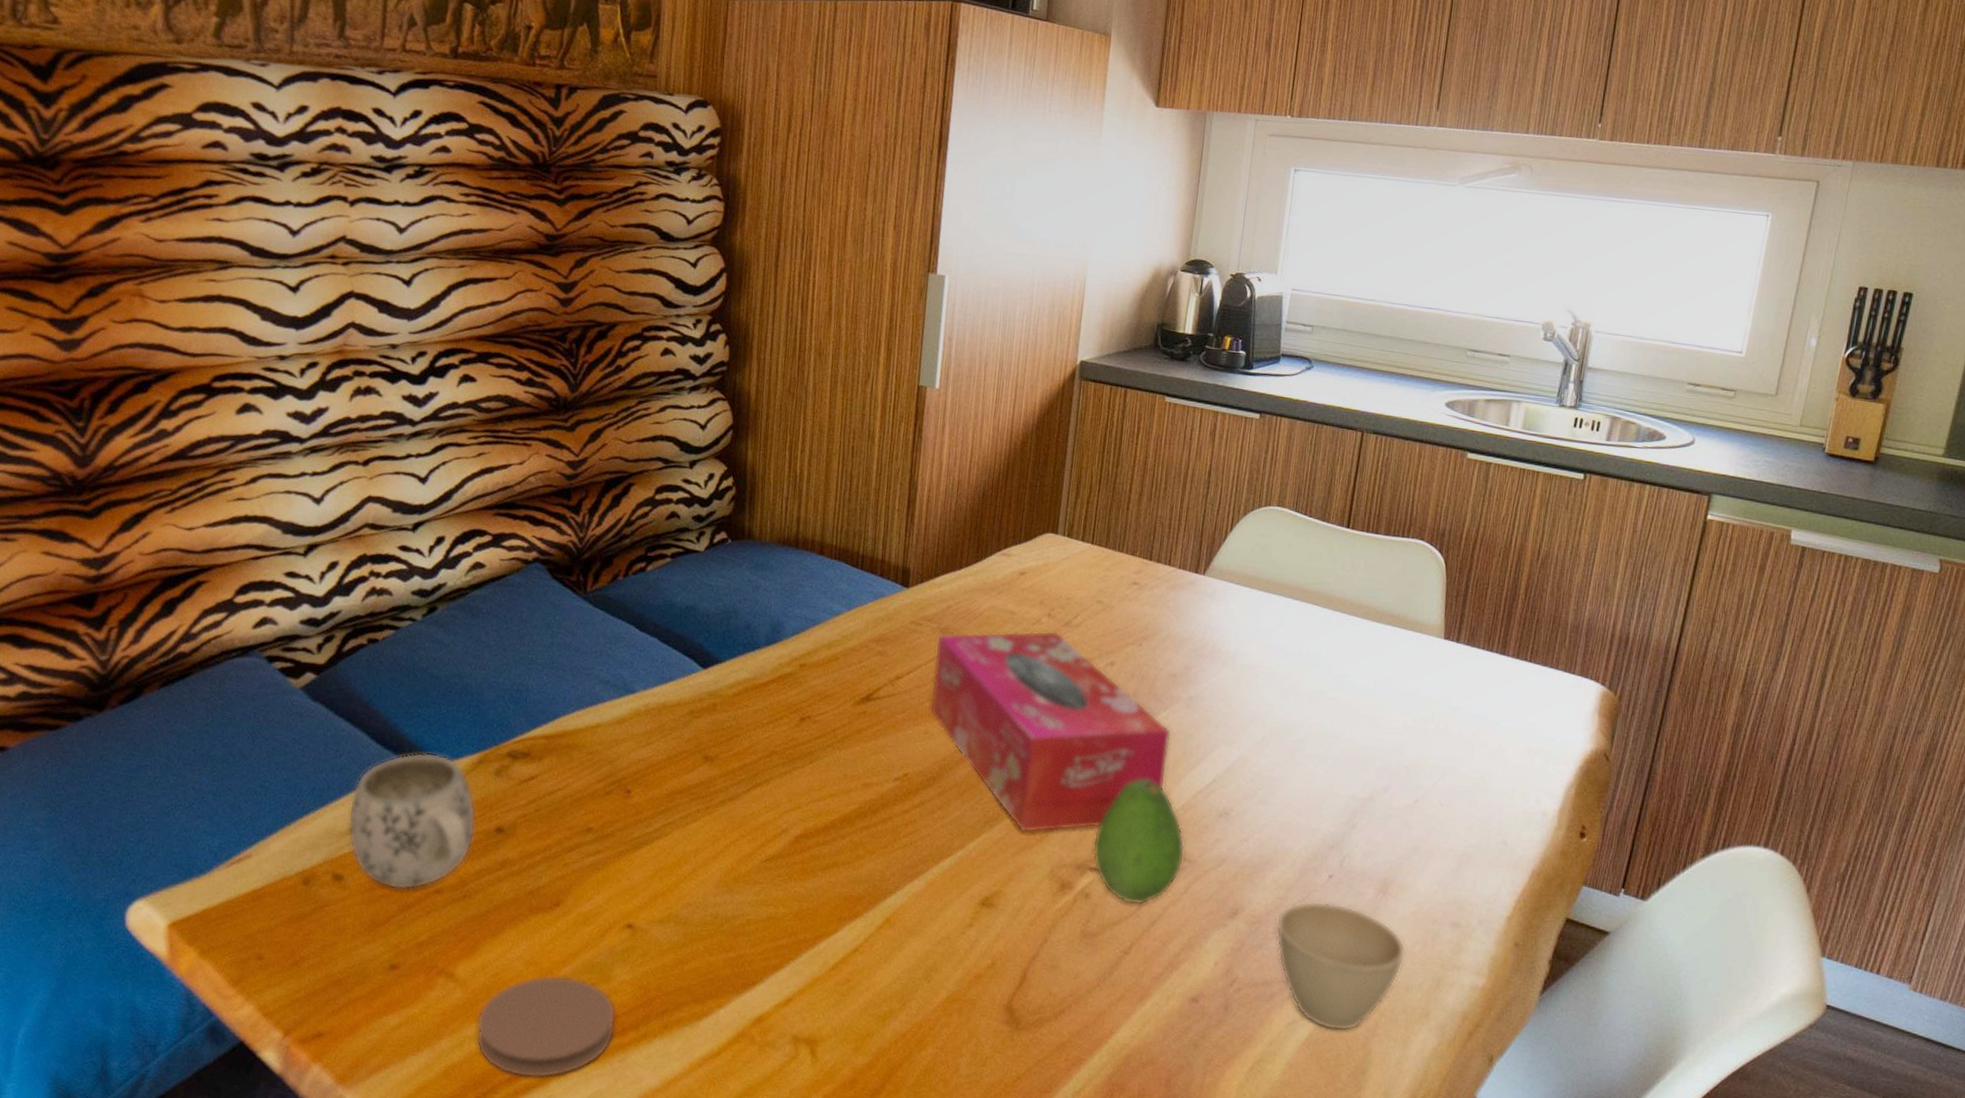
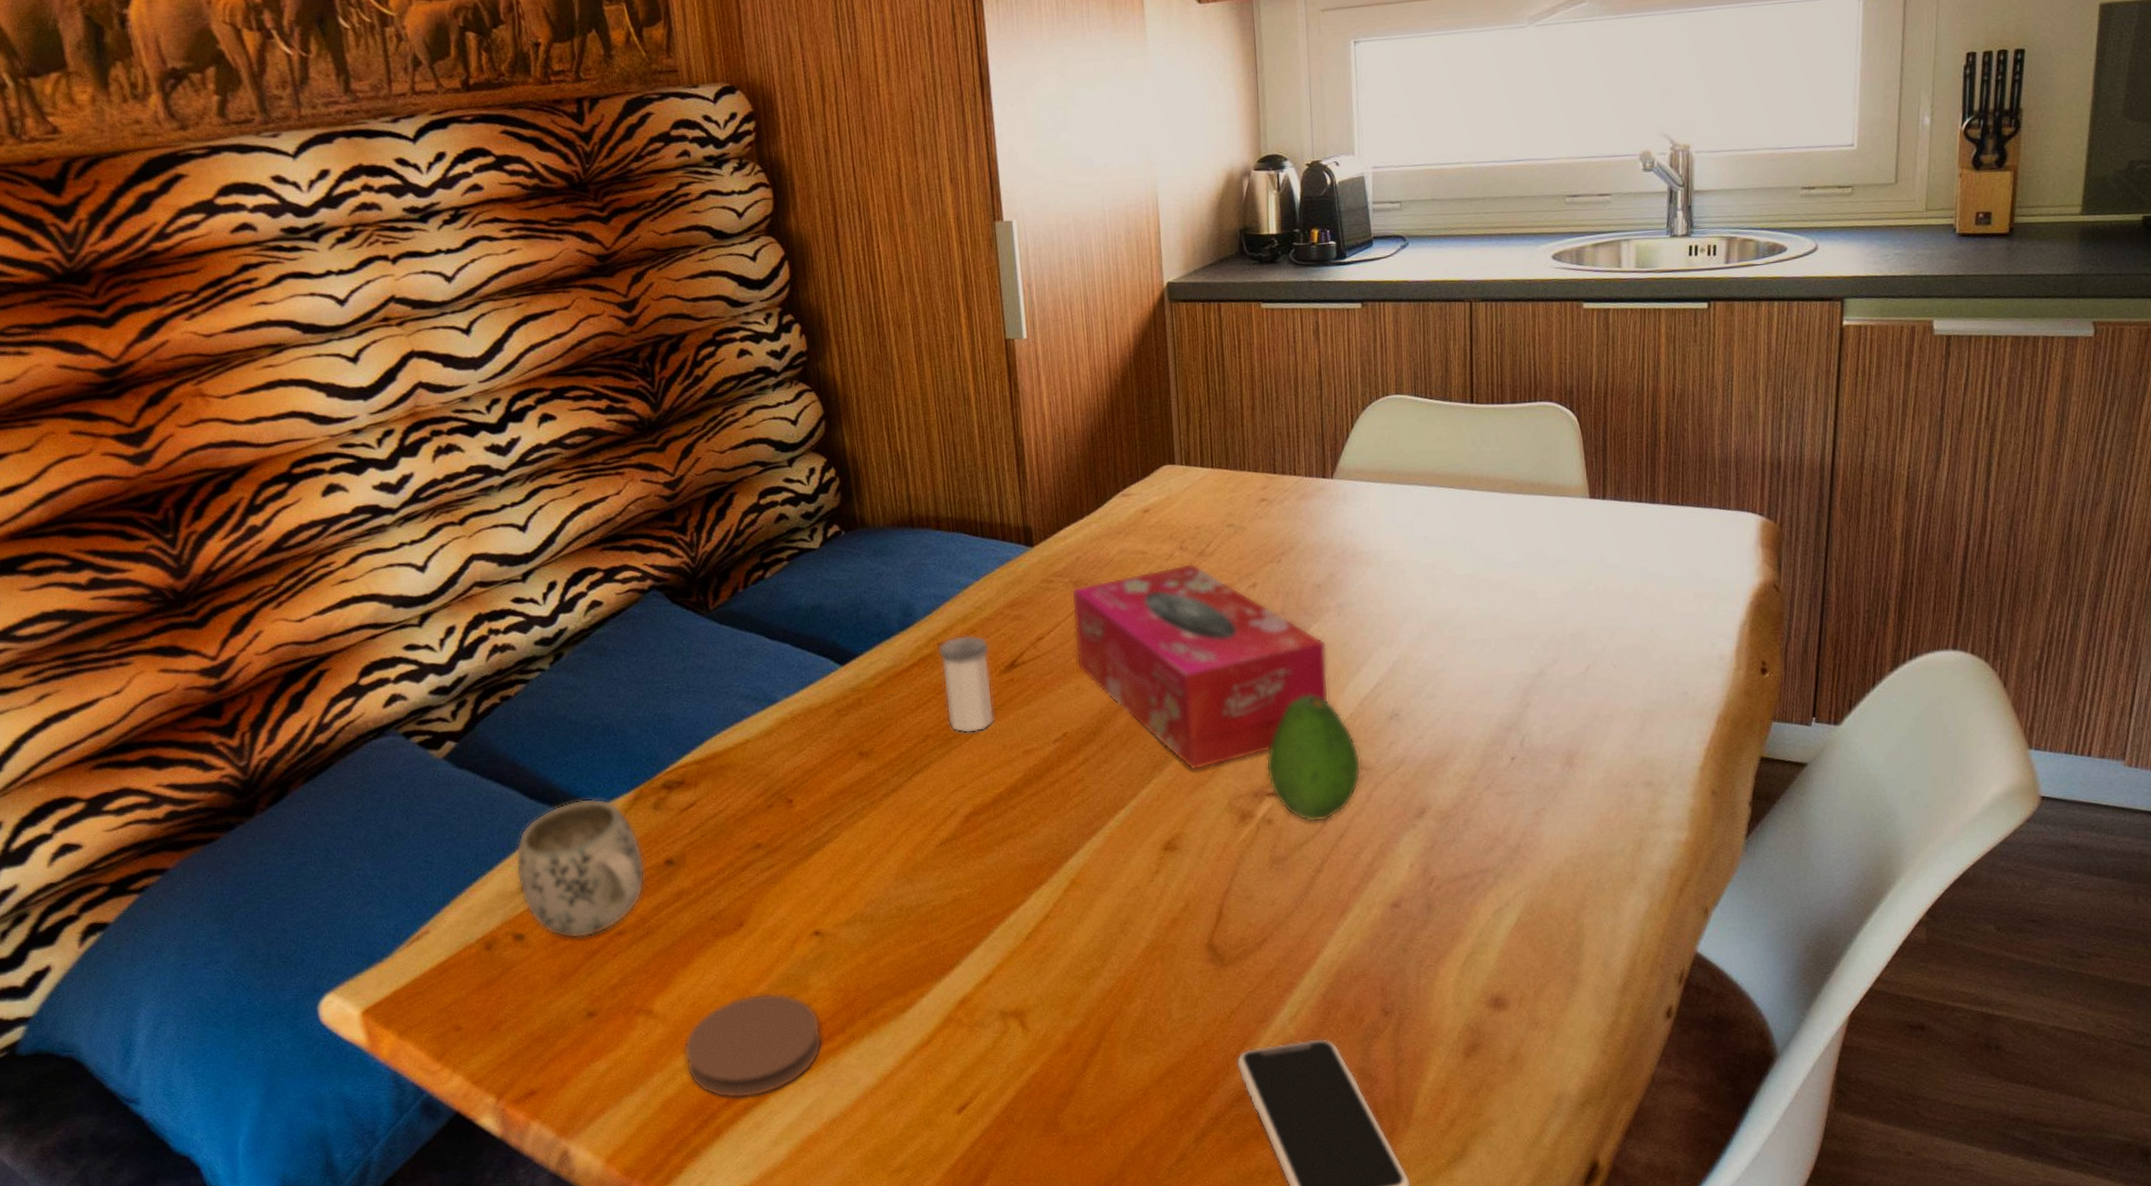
salt shaker: none [795,660,849,758] -> present [938,634,995,734]
cup: present [1276,900,1406,1032] -> none [1465,784,1602,911]

